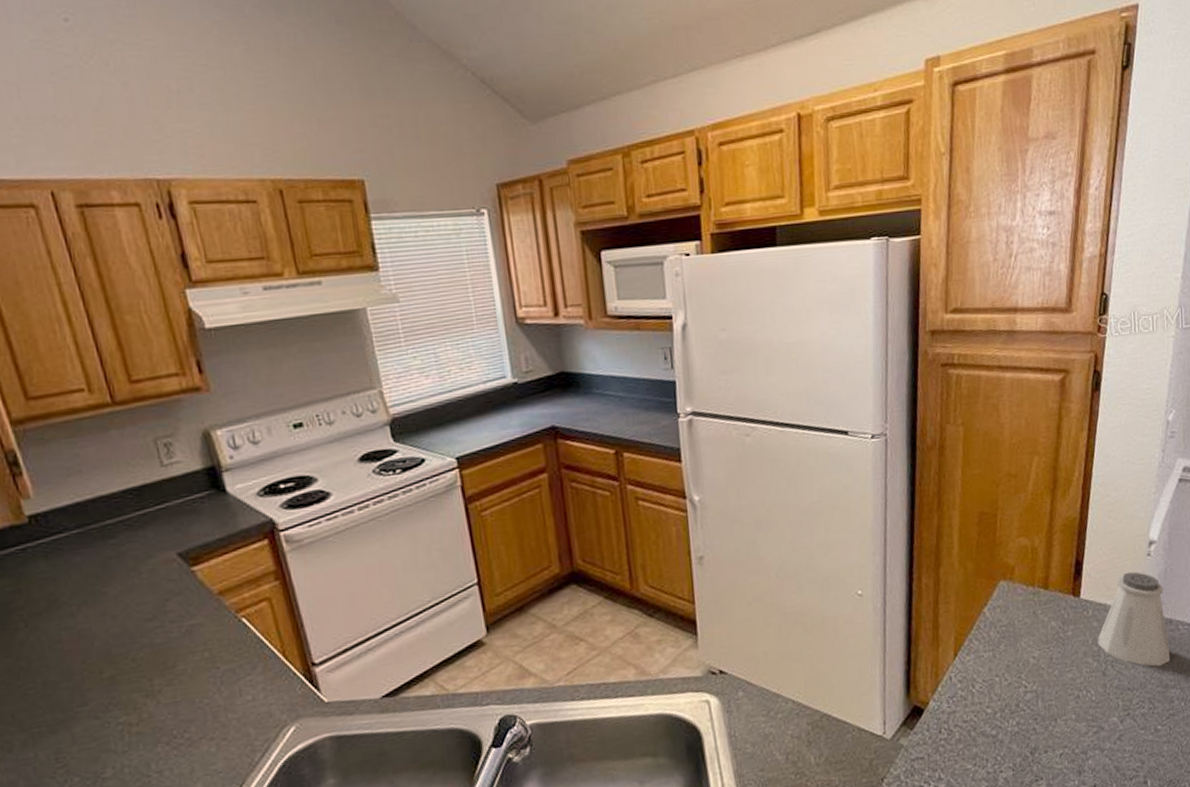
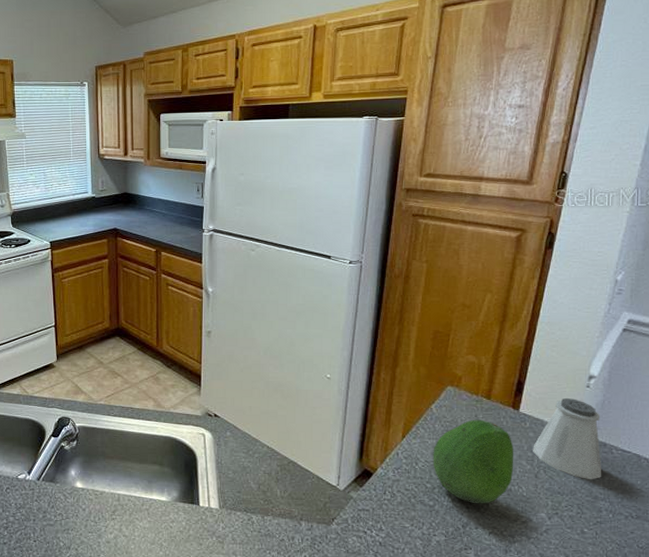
fruit: none [990,615,1080,722] -> present [433,419,513,504]

